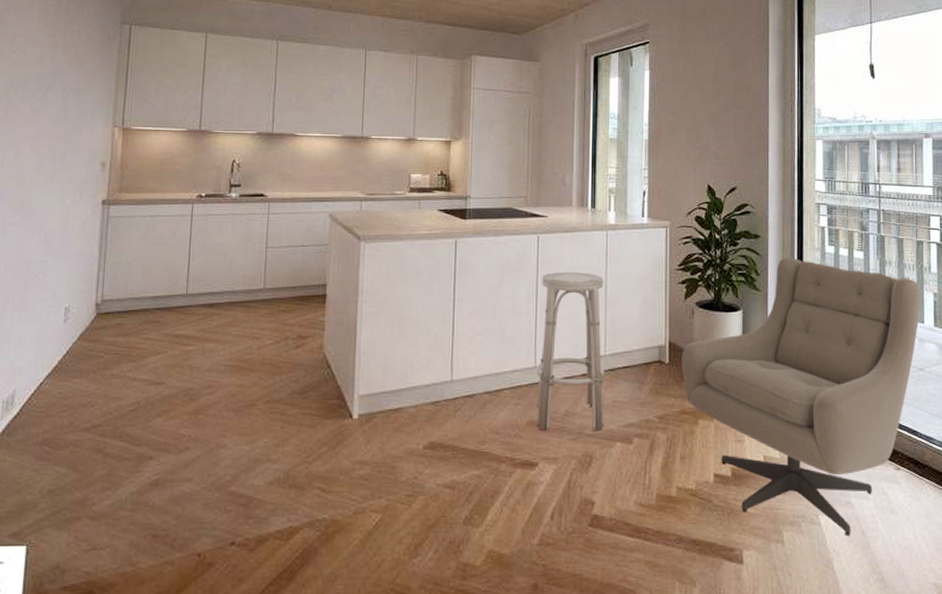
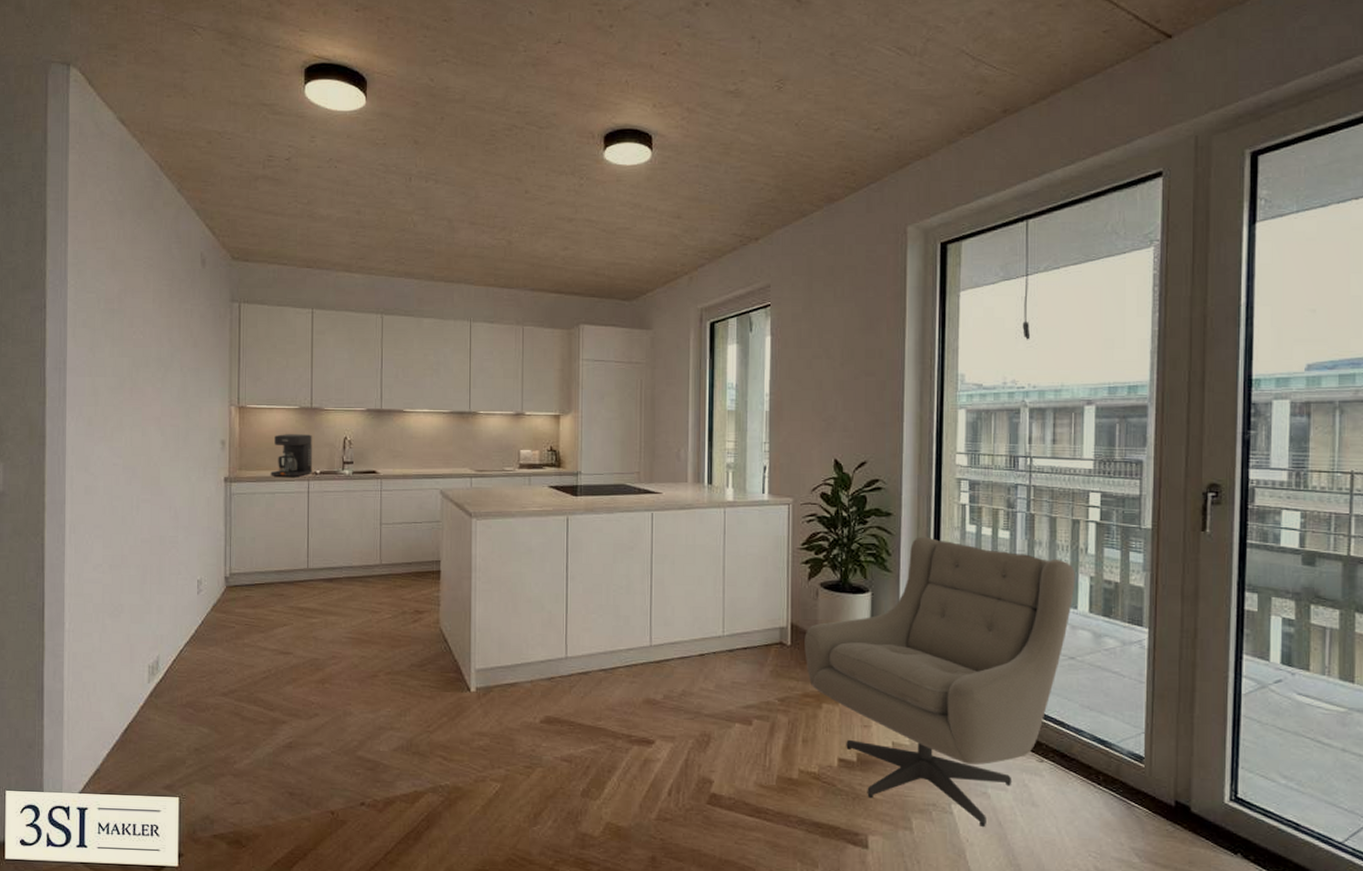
coffee maker: none [152,155,199,201] -> present [270,433,313,478]
bar stool: present [535,272,605,431] -> none [651,550,723,712]

